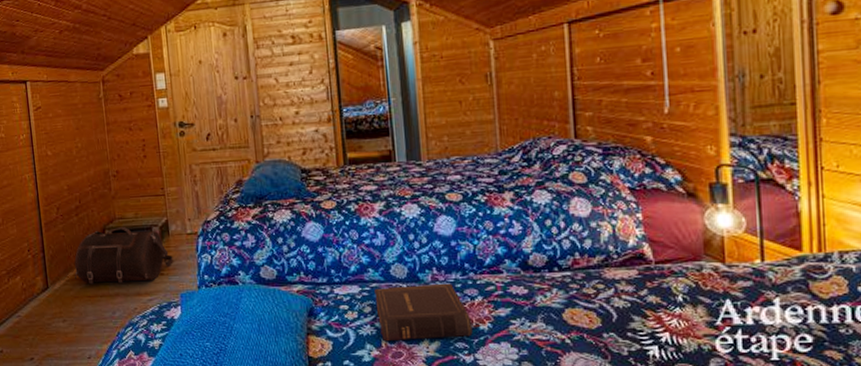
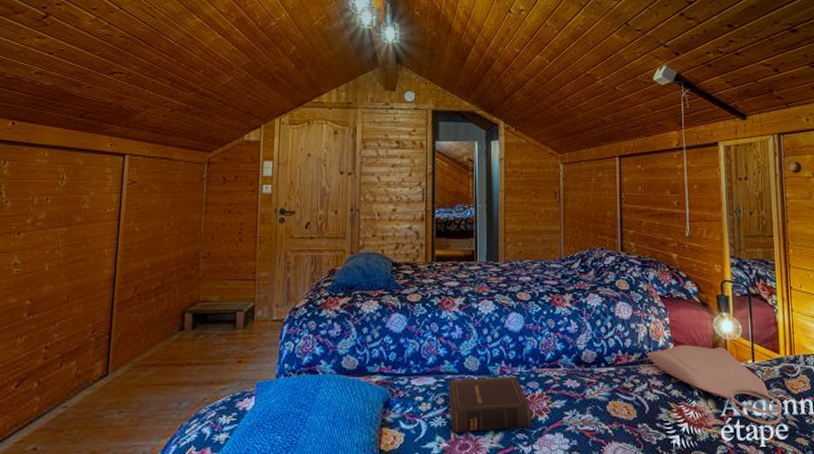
duffel bag: present [74,226,173,285] -> none [140,309,255,372]
handbag: none [614,244,805,335] -> present [648,345,783,425]

